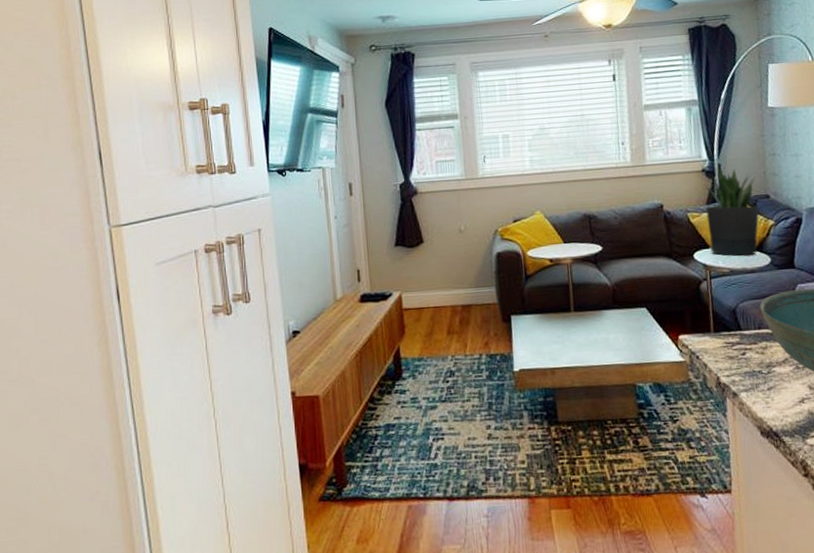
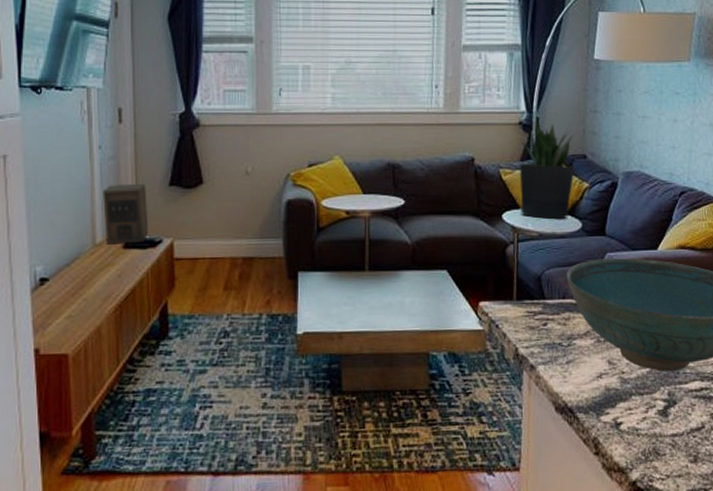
speaker: none [340,245,380,300] -> present [103,183,149,245]

